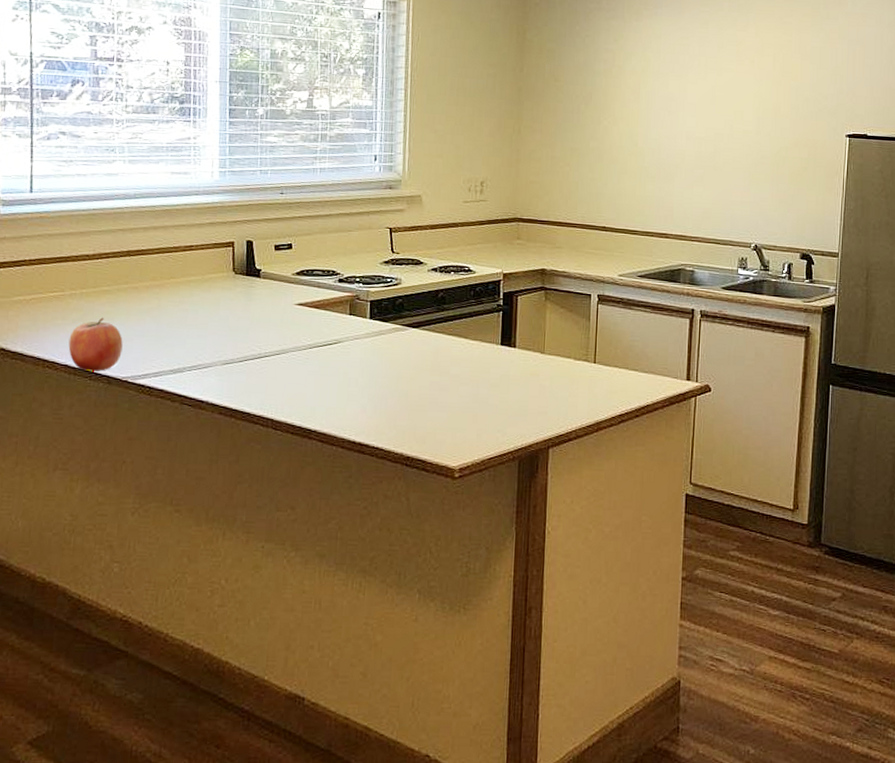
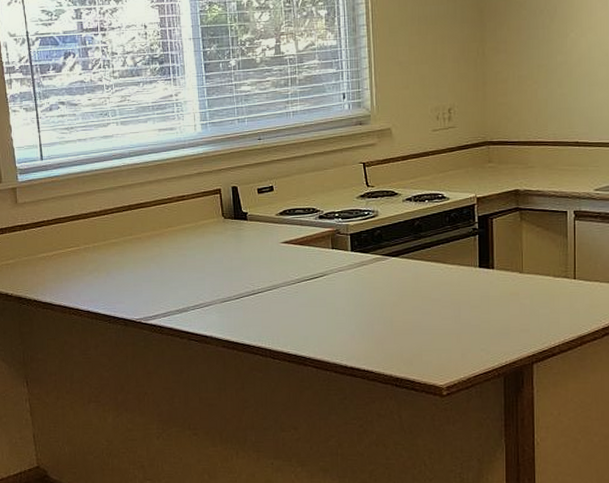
fruit: present [68,317,123,371] -> none [88,267,134,315]

